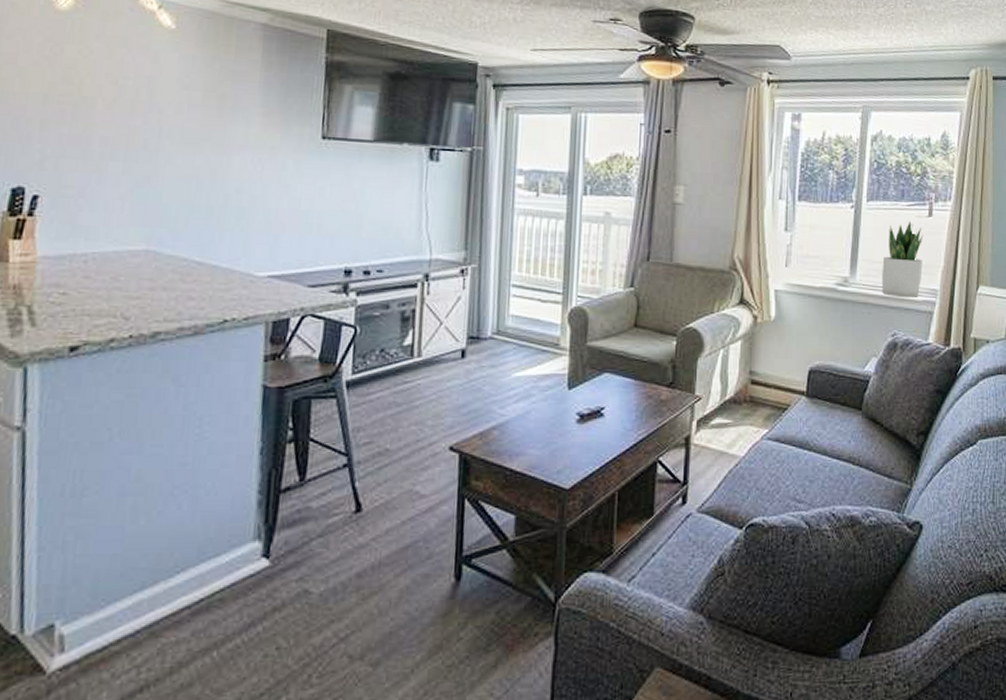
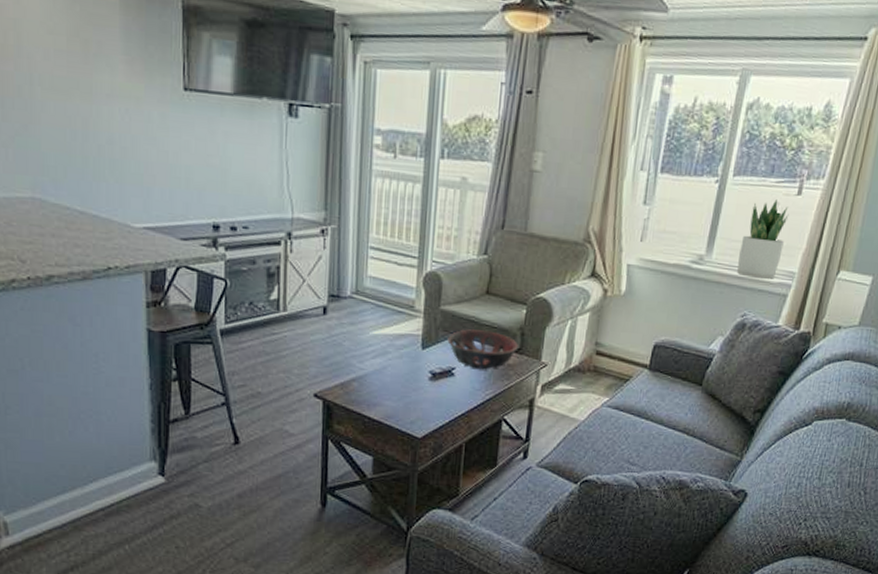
decorative bowl: none [595,365,670,408] -> present [447,329,518,370]

